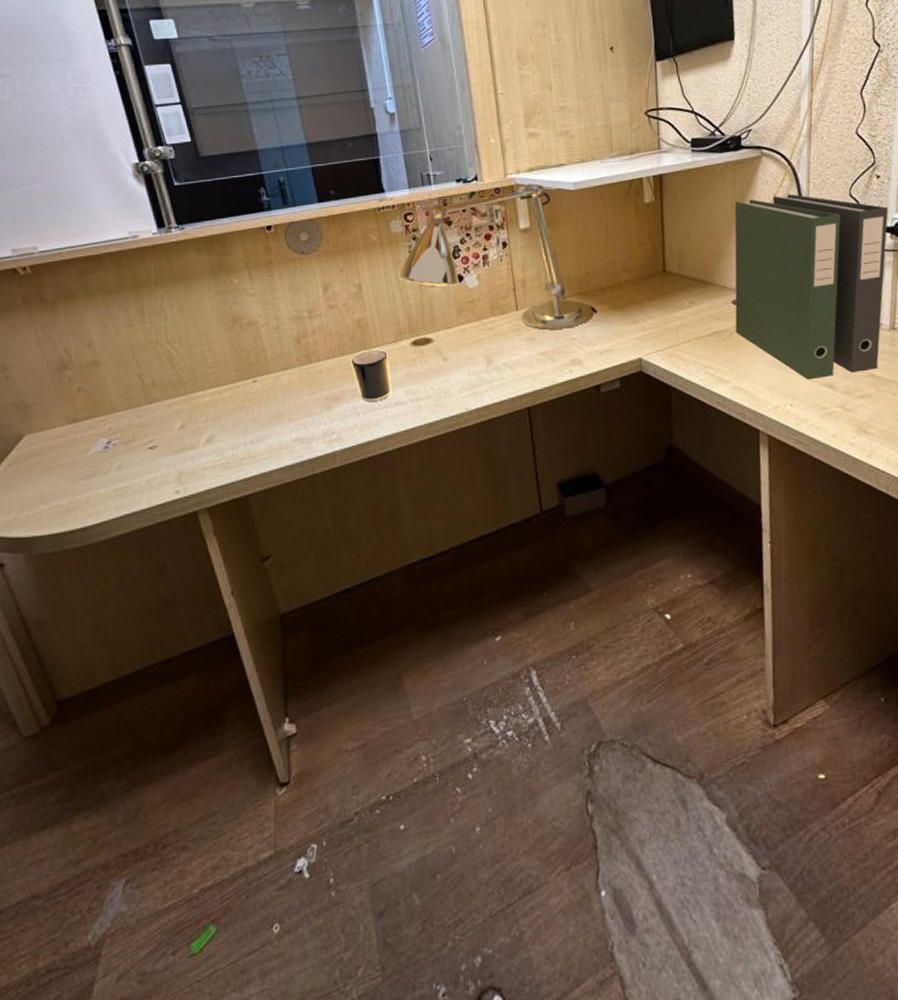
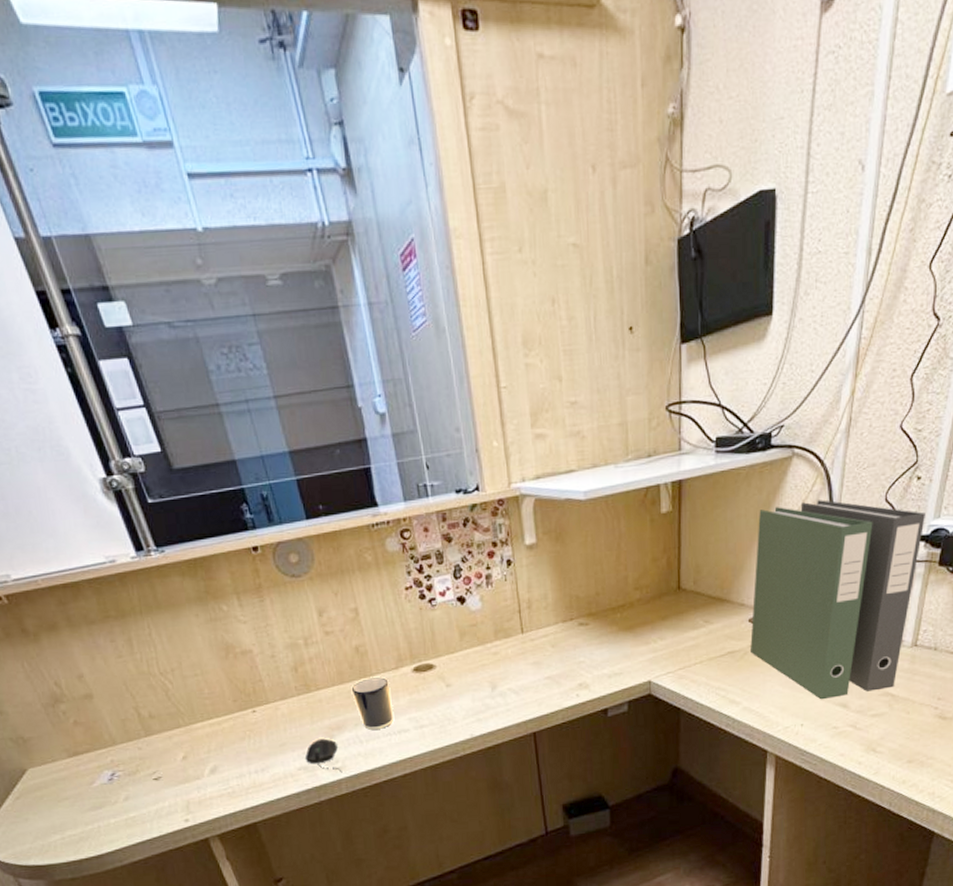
computer mouse: none [301,409,338,445] -> present [304,738,342,773]
desk lamp: present [399,183,597,330] -> none [397,493,607,653]

